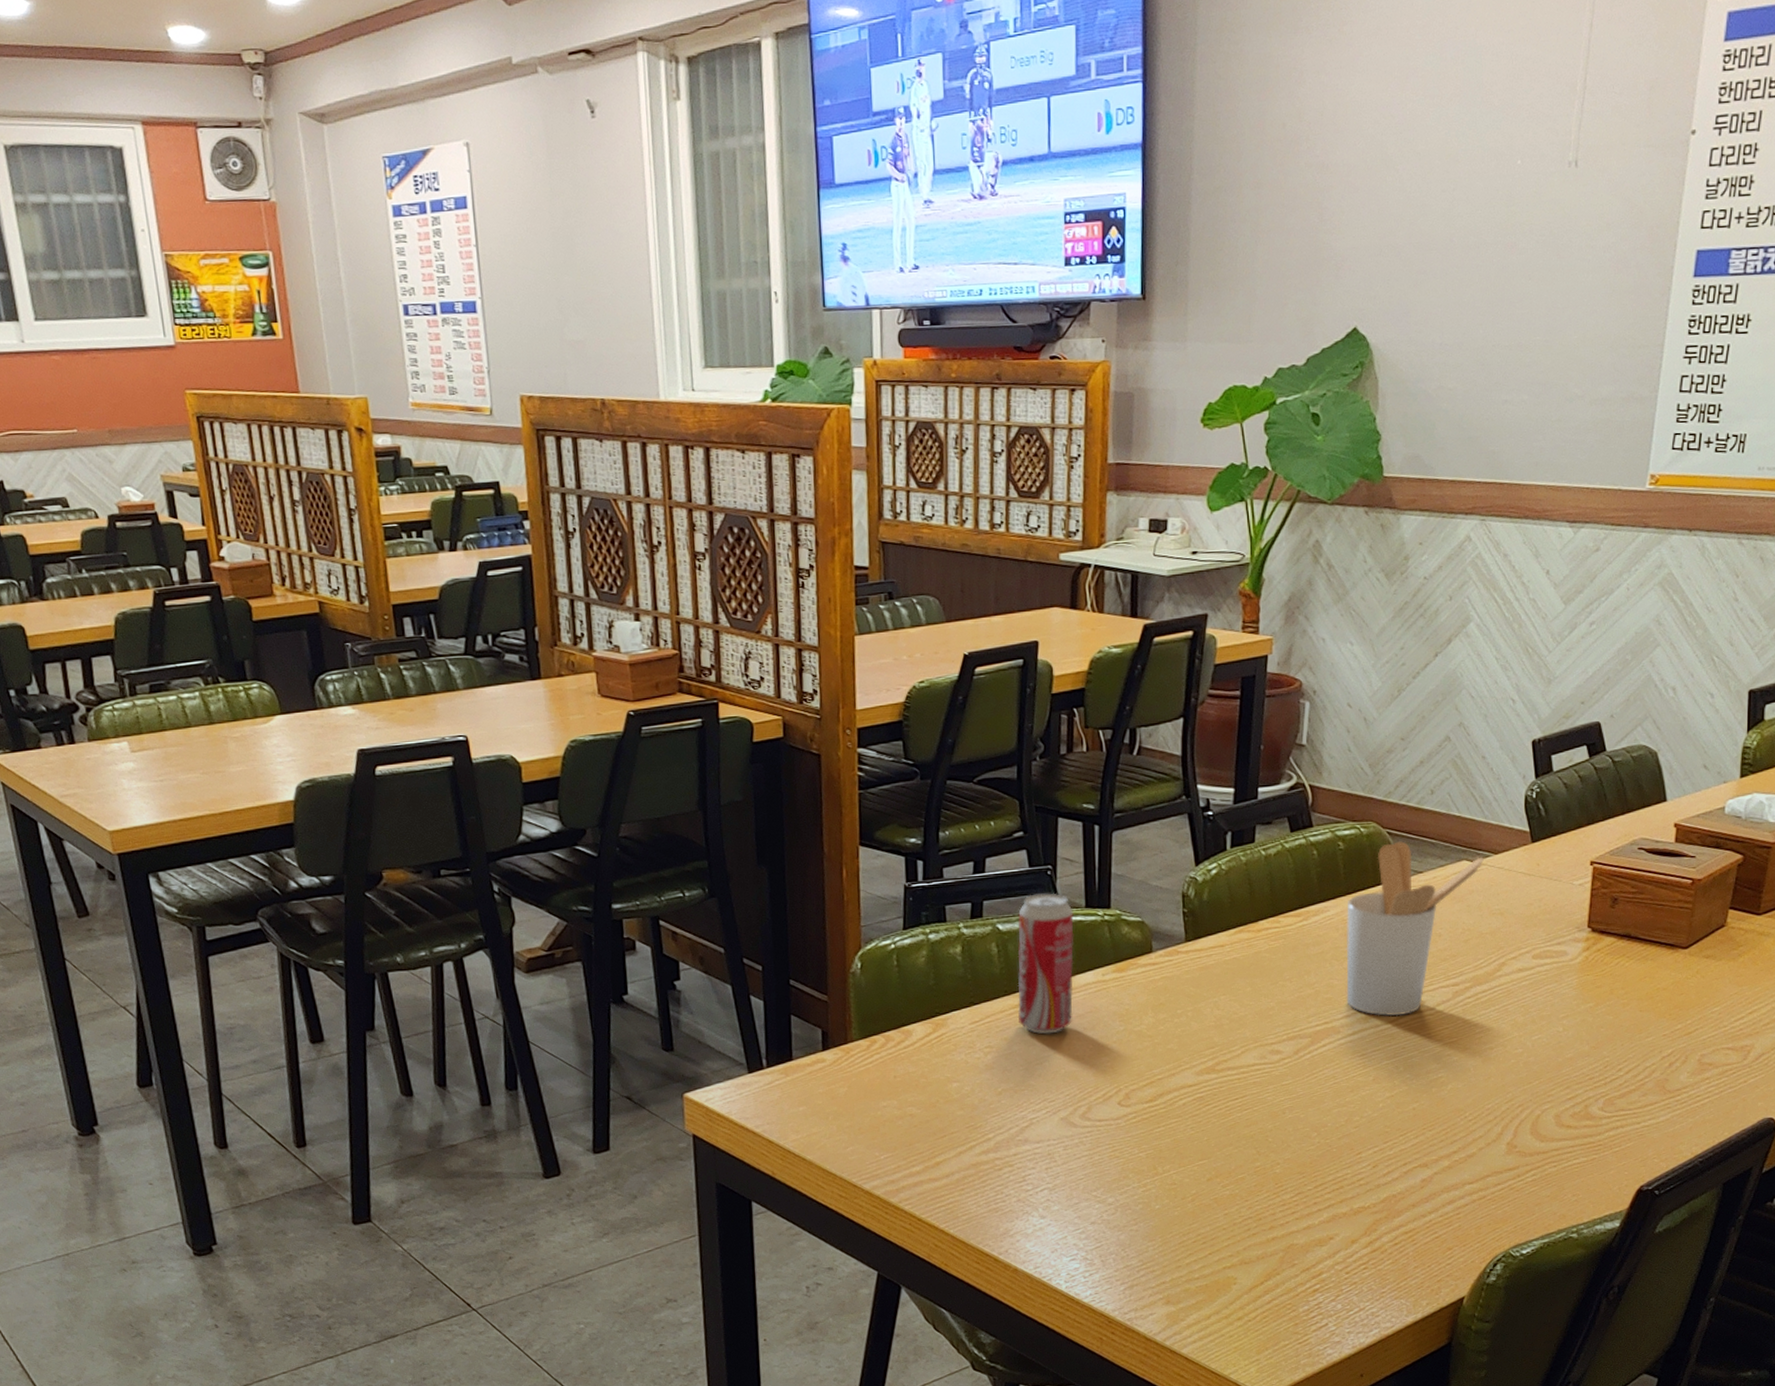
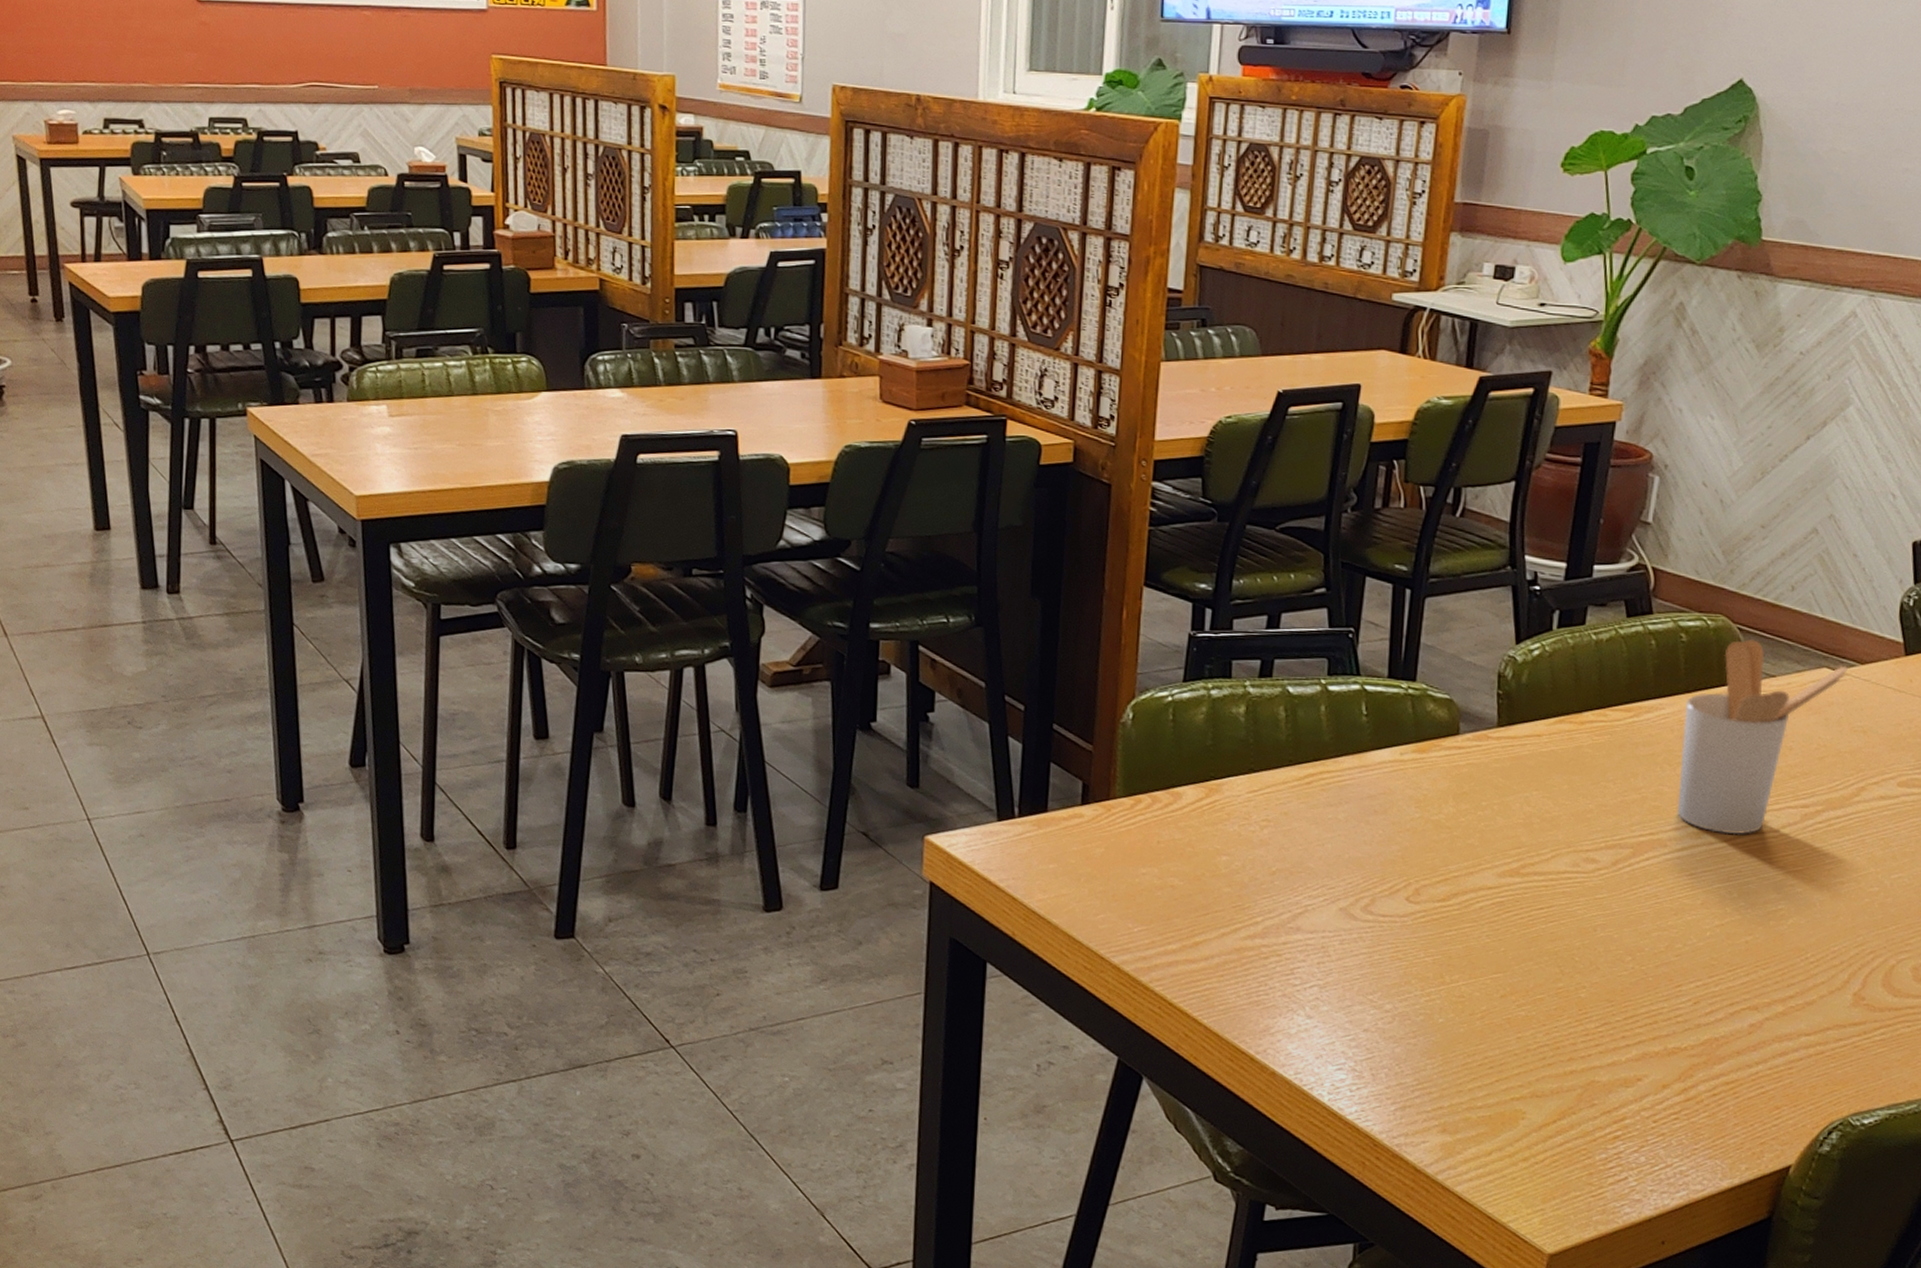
beverage can: present [1017,893,1074,1034] -> none [1301,657,1374,814]

